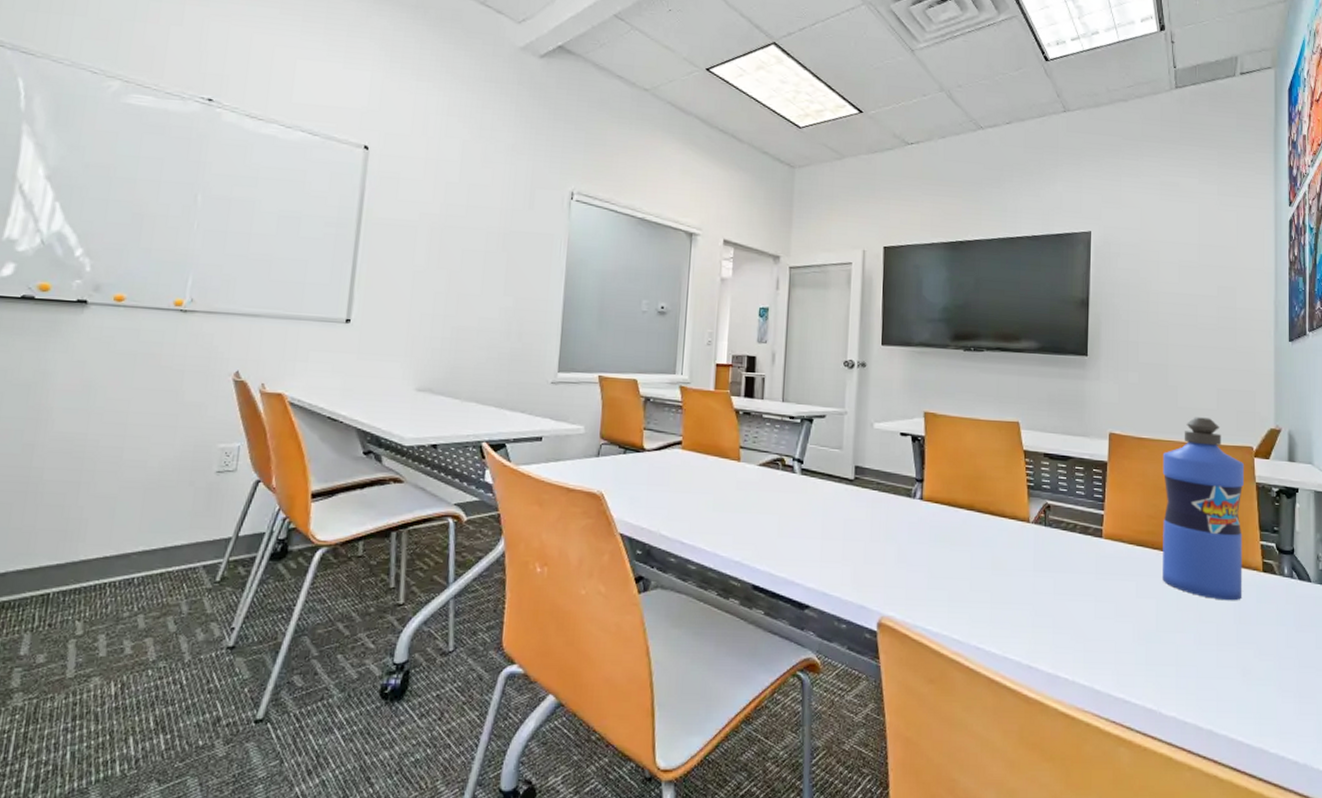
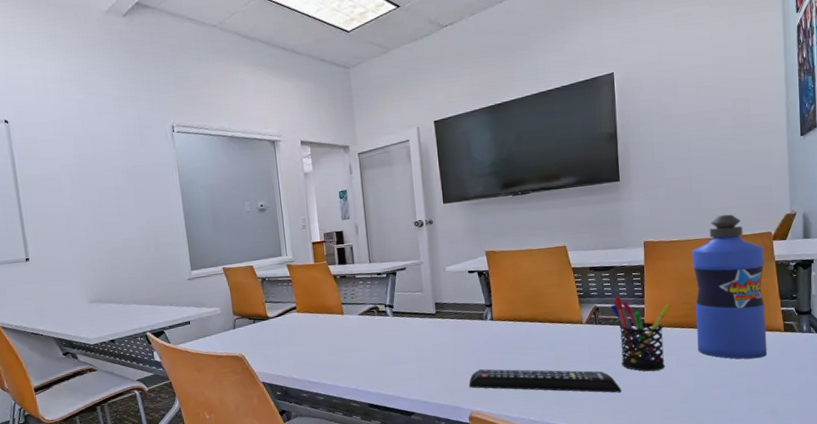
remote control: none [883,560,1069,619] -> present [469,369,622,393]
pen holder: none [1064,495,1135,598] -> present [611,296,672,372]

